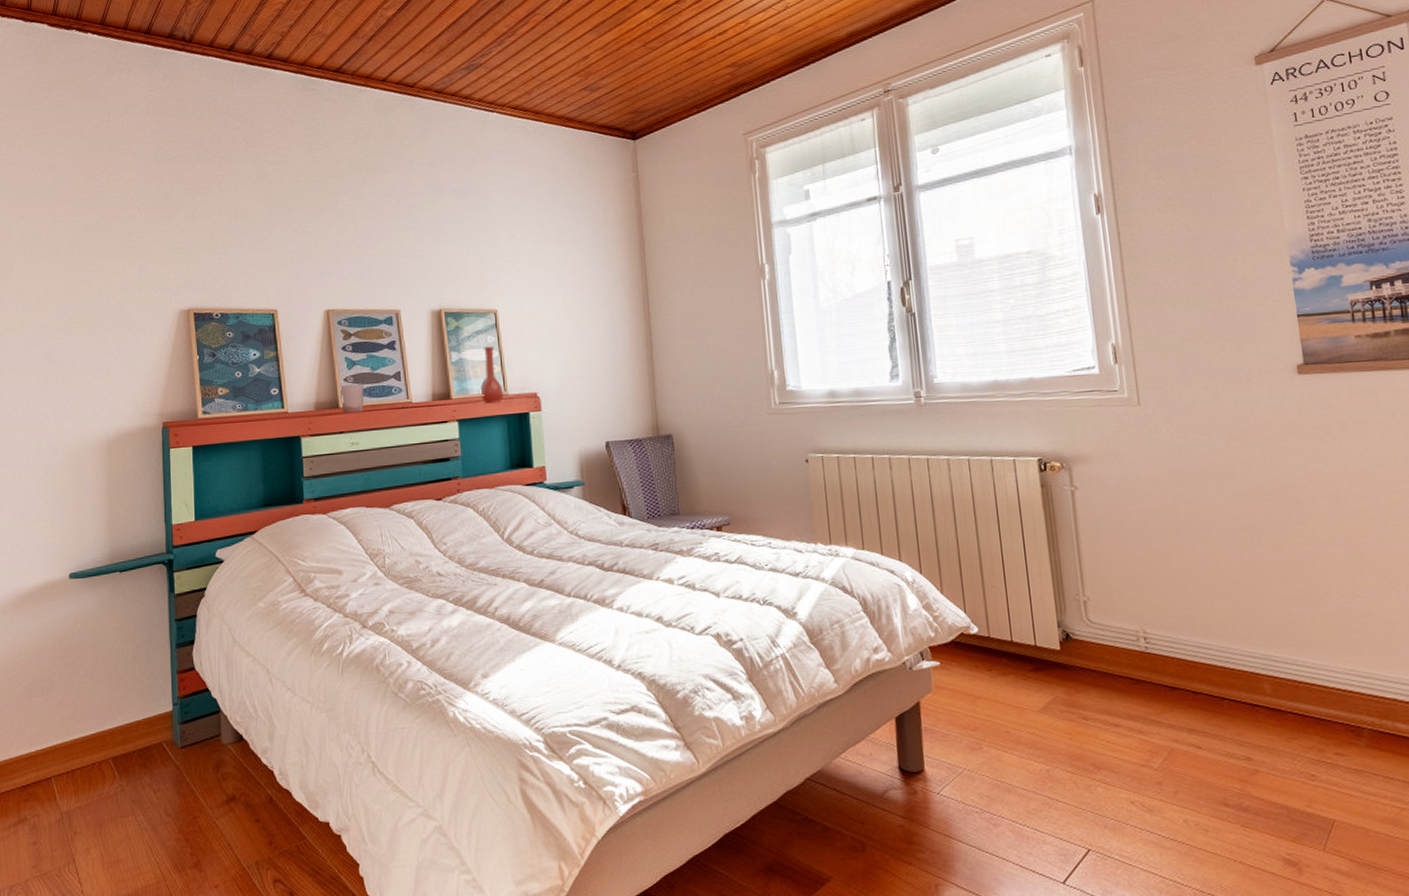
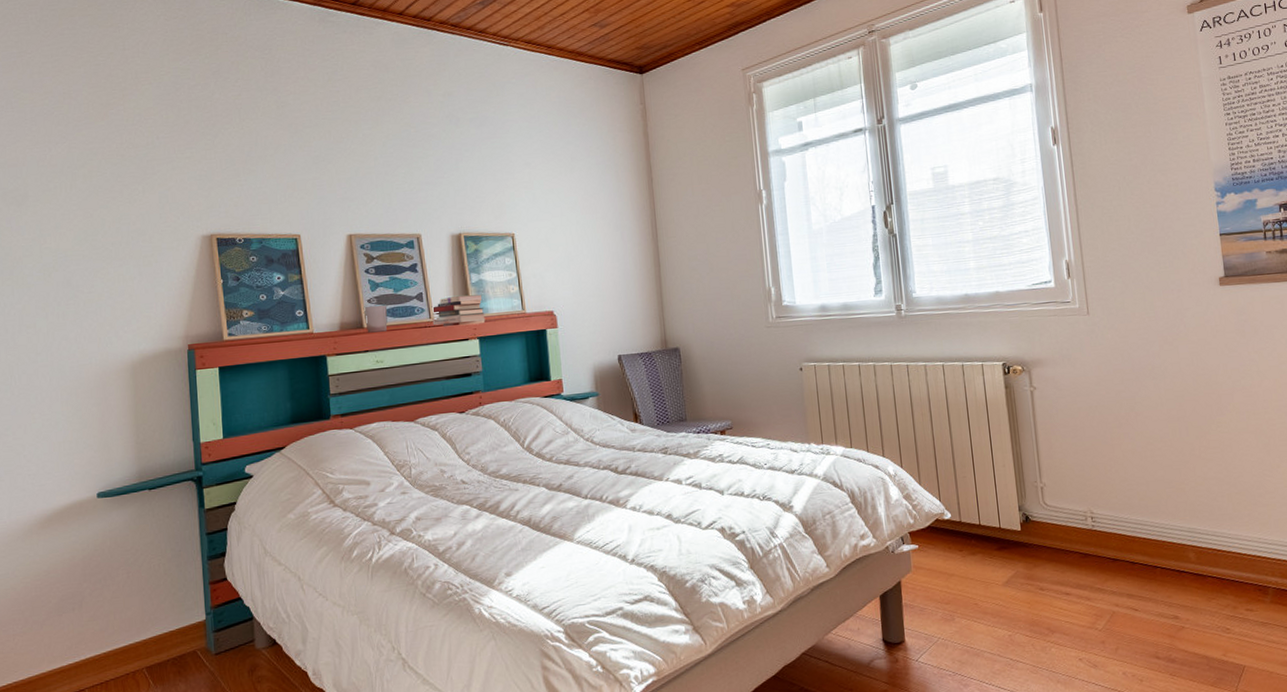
books: none [410,374,466,409] -> present [432,294,486,327]
vase: present [480,347,504,404] -> none [499,268,522,322]

